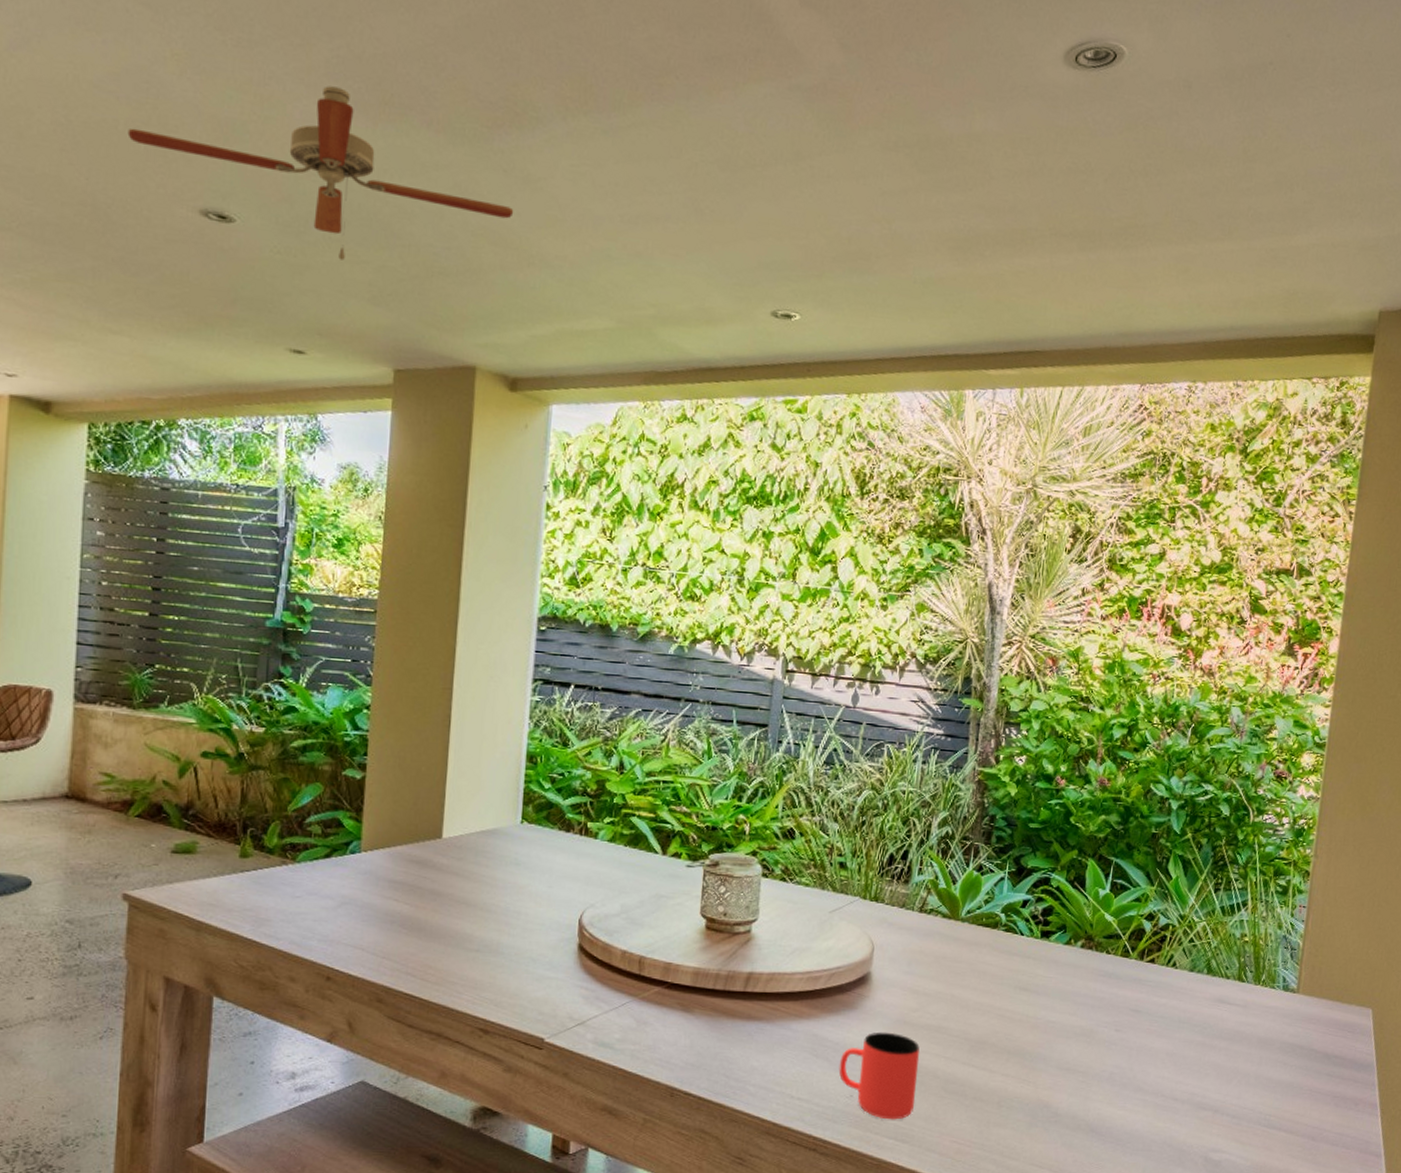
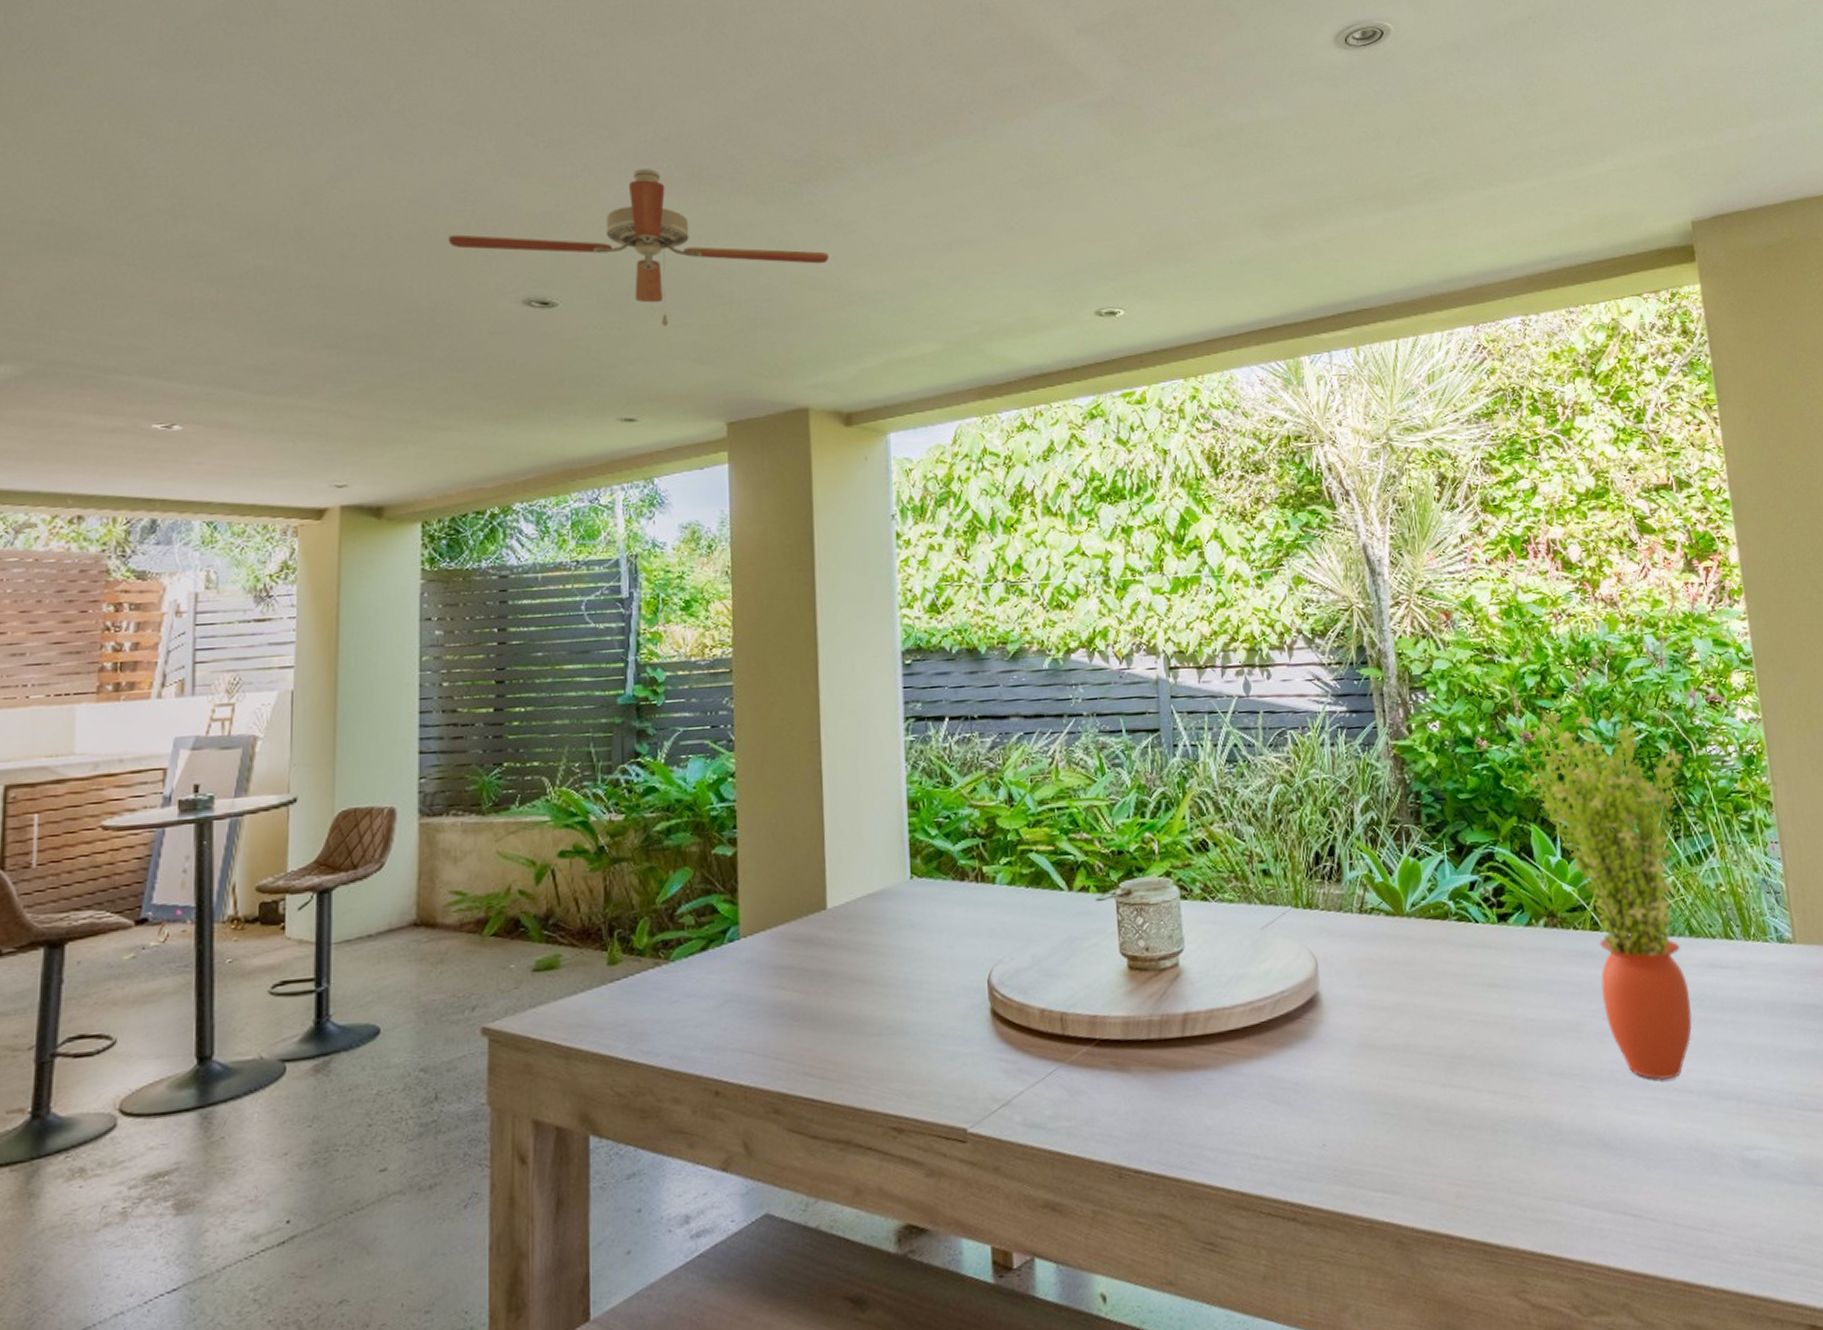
cup: present [839,1032,920,1120] -> none [1303,1060,1398,1169]
potted plant: none [1089,760,1241,1087] -> present [1520,706,1693,1081]

